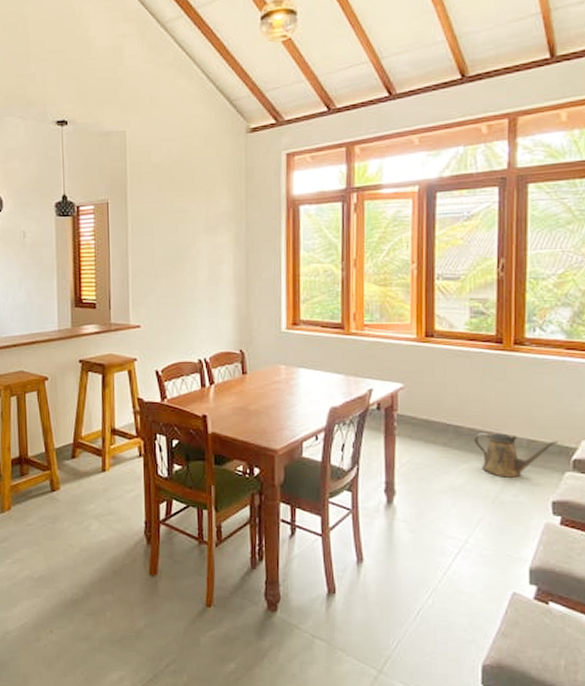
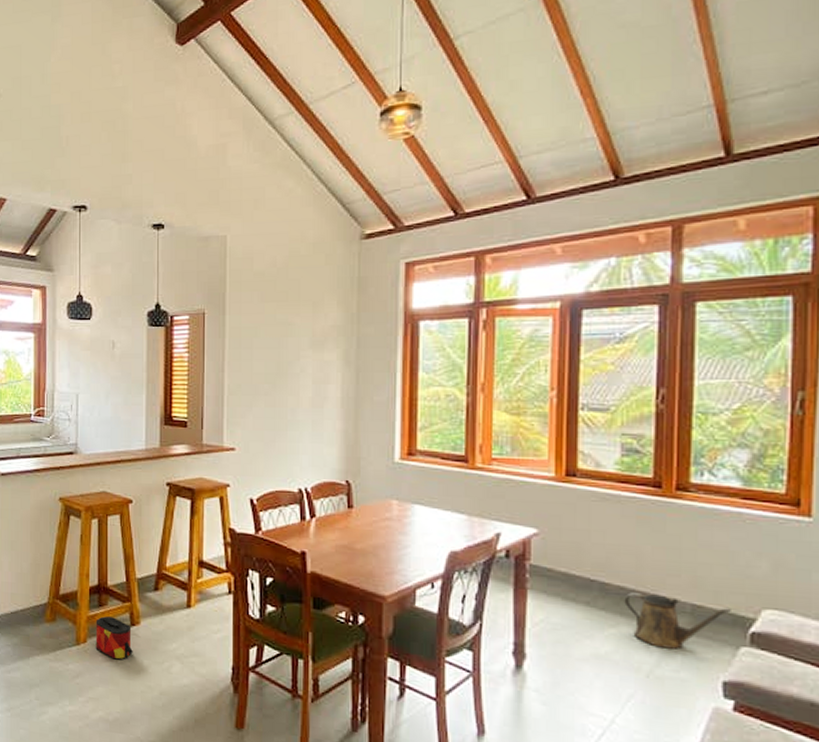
bag: none [18,485,54,523] -> present [95,616,133,660]

